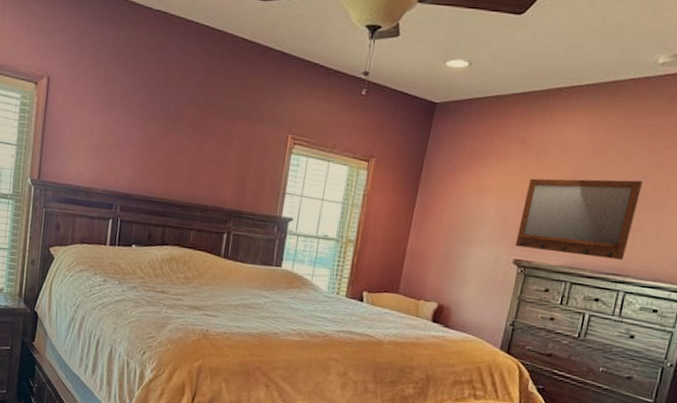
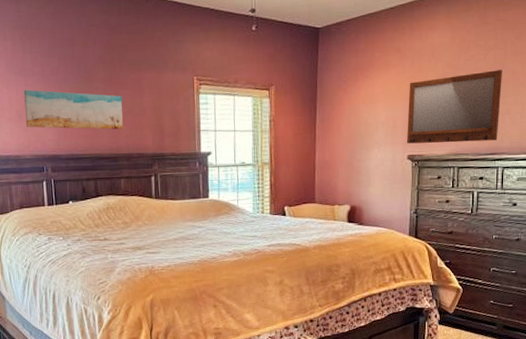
wall art: none [103,121,209,179] -> present [23,90,123,130]

